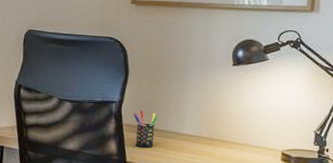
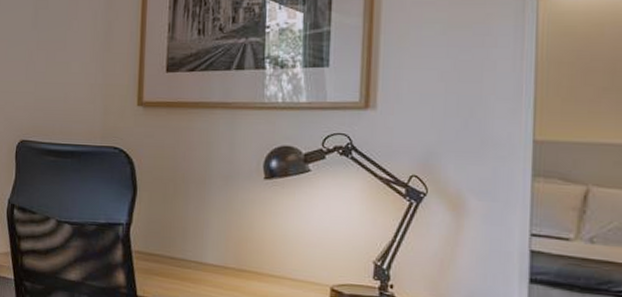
pen holder: present [134,110,158,148] -> none [144,234,174,280]

